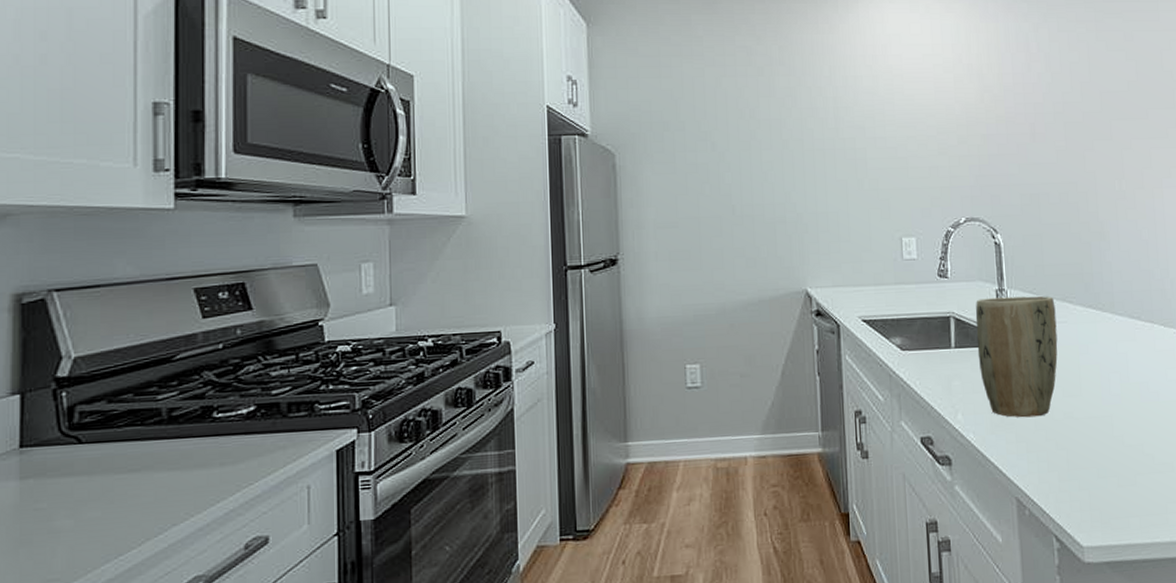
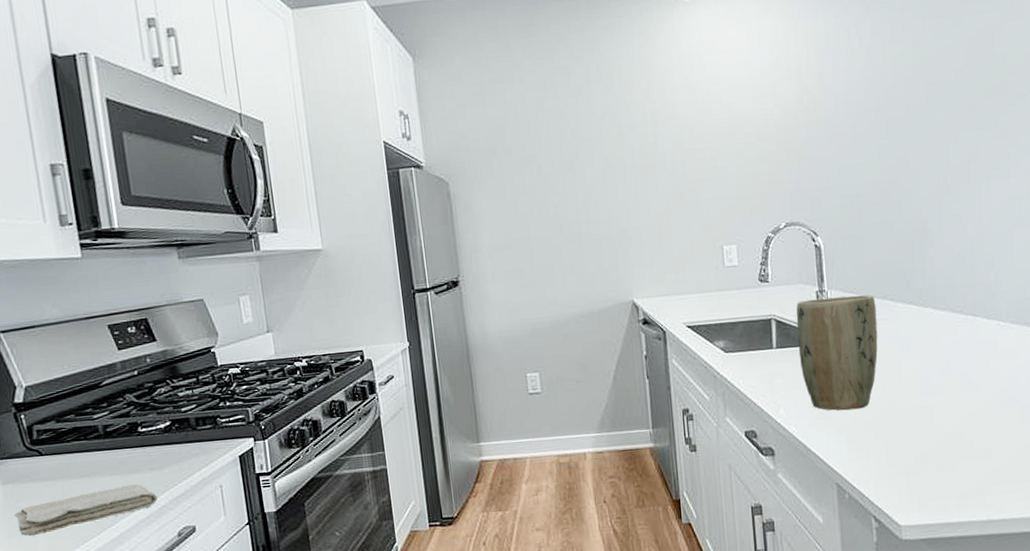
washcloth: none [30,482,224,547] -> present [14,484,158,536]

